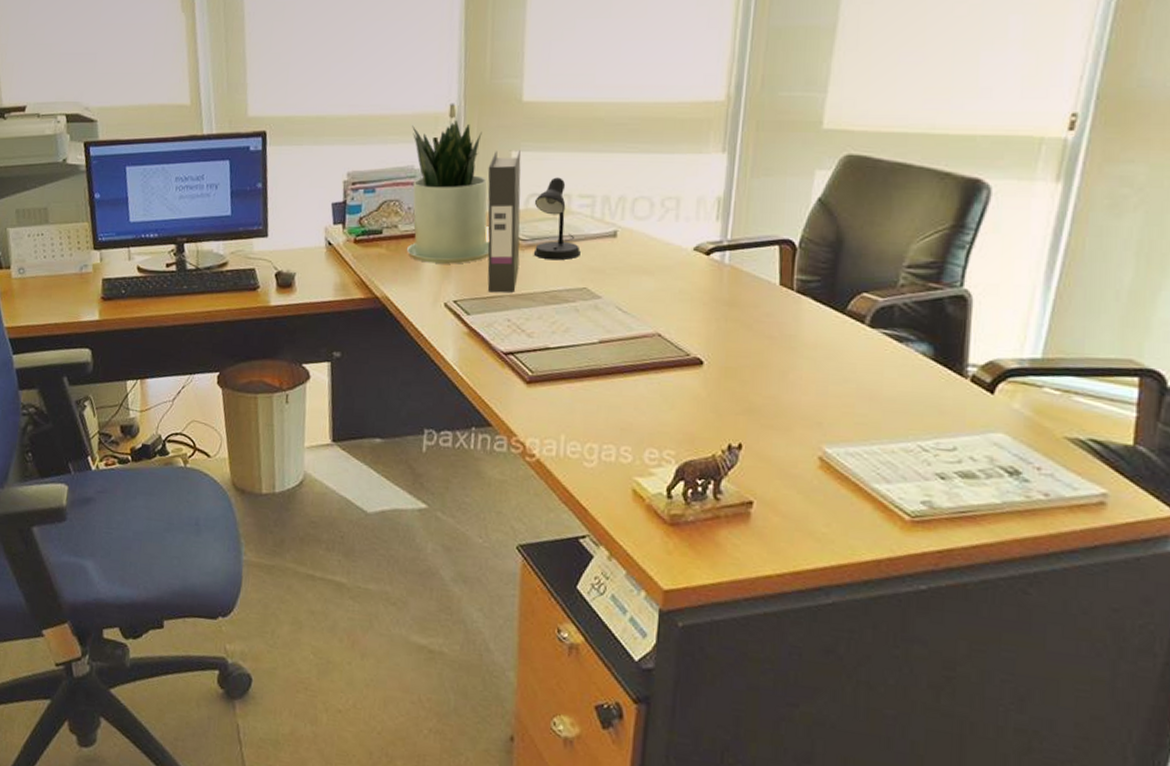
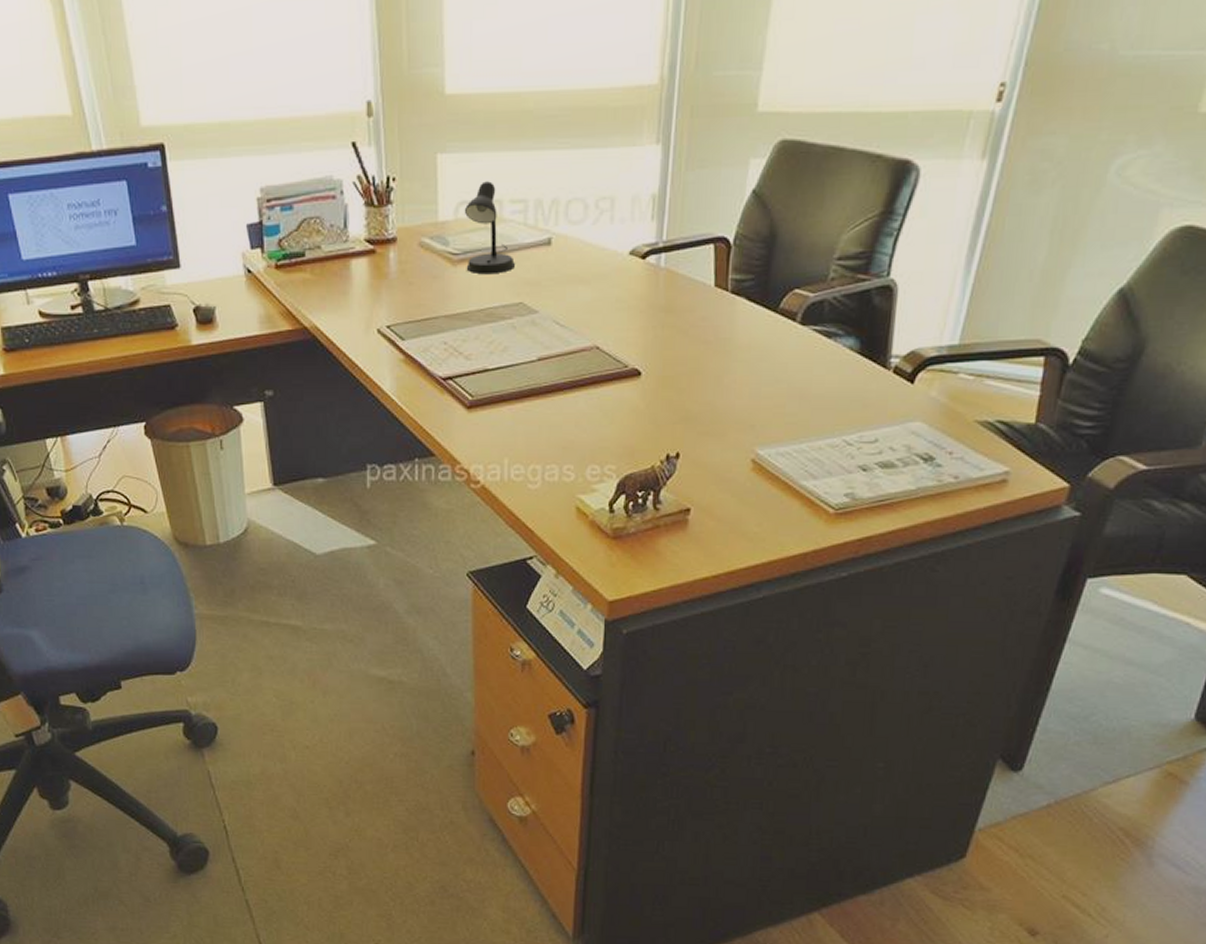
planter: present [406,120,490,264] -> none [327,120,421,286]
binder: present [487,150,521,293] -> none [412,152,452,314]

